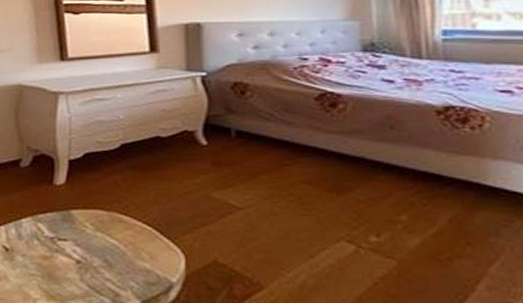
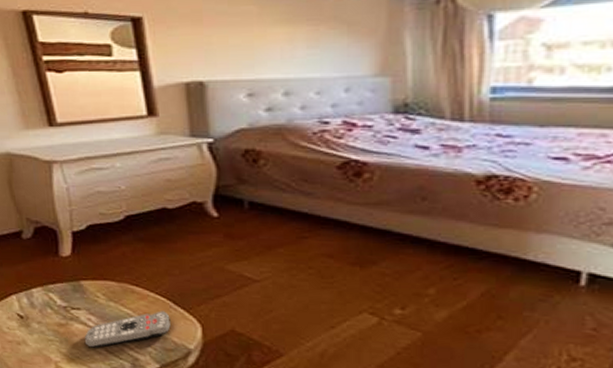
remote control: none [67,241,155,283] -> present [84,311,171,348]

